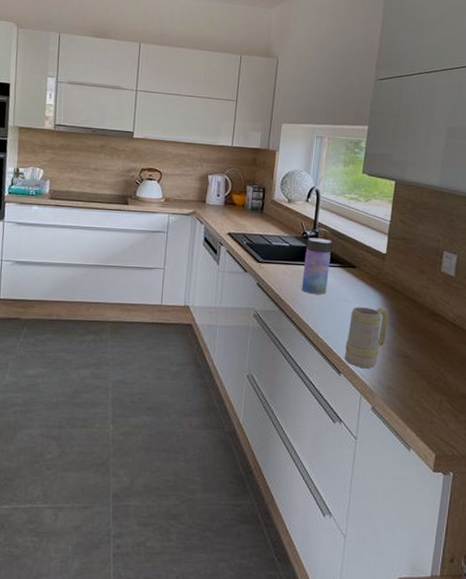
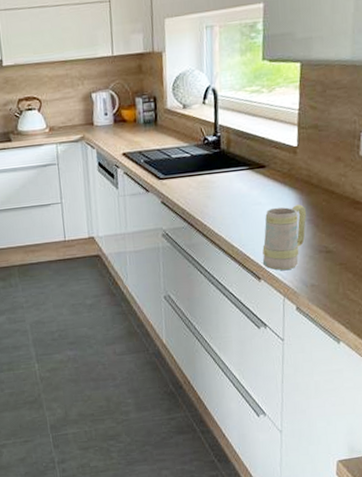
water bottle: present [301,228,333,295] -> none [208,130,238,203]

